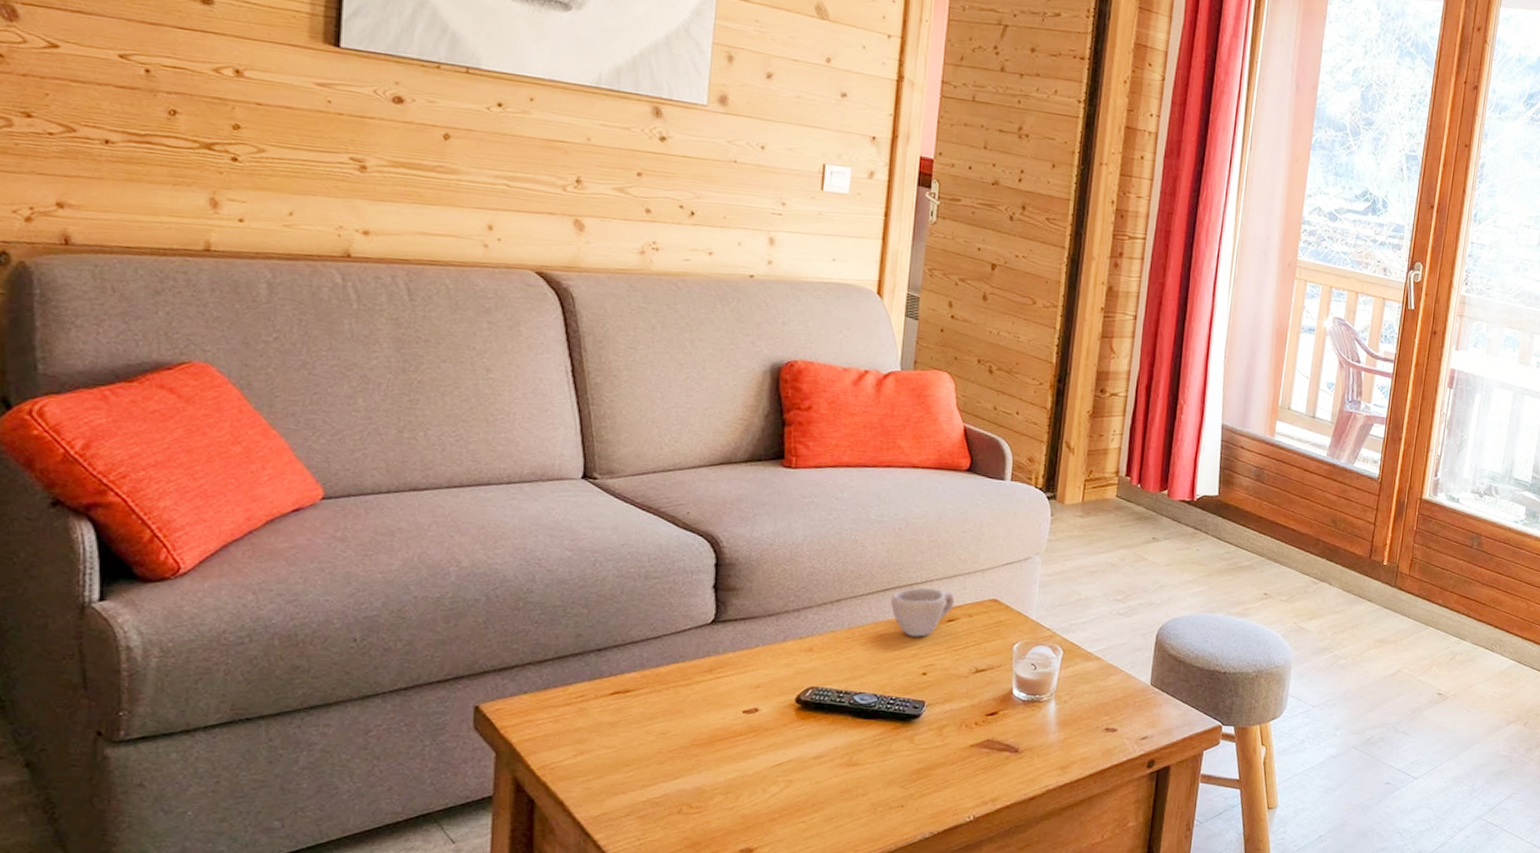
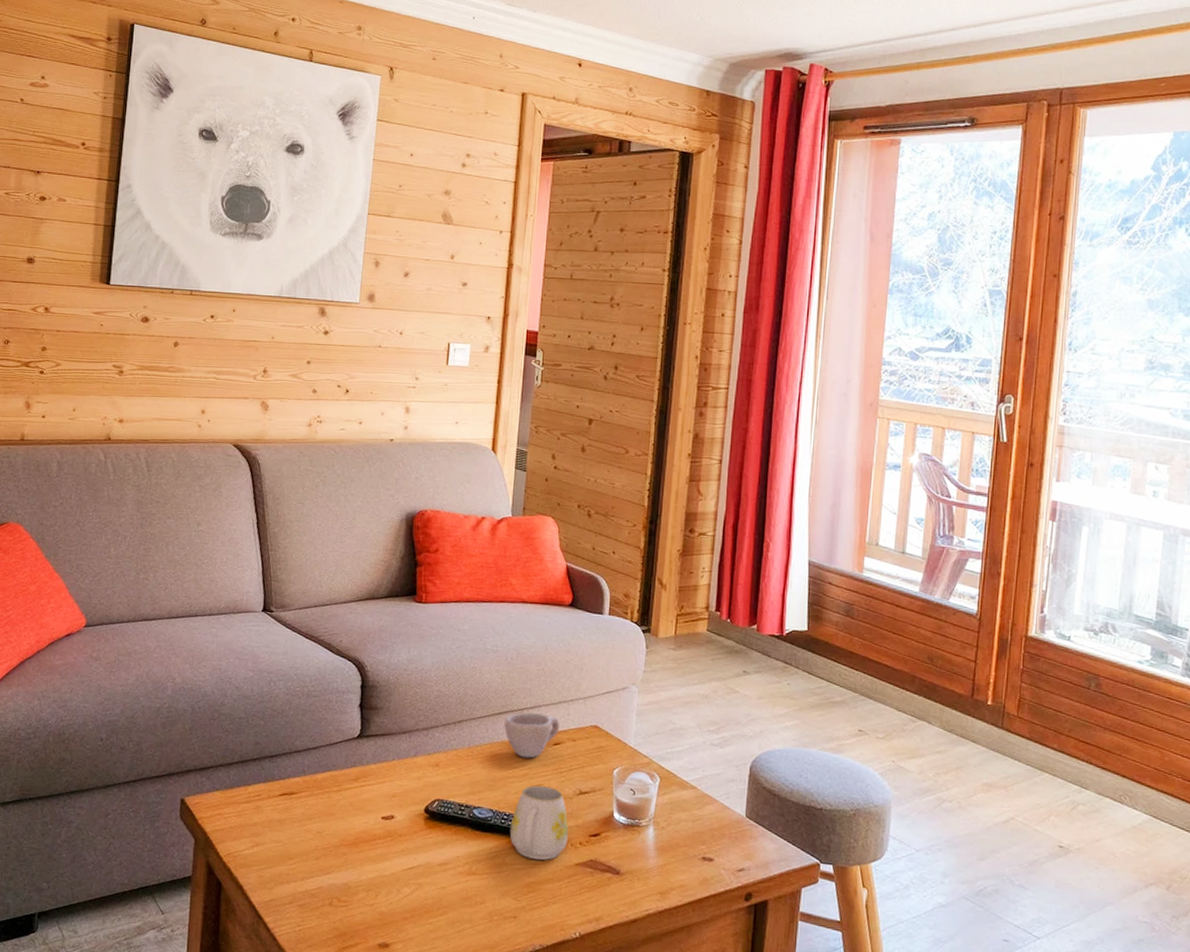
mug: none [896,666,964,744] -> present [510,785,569,860]

